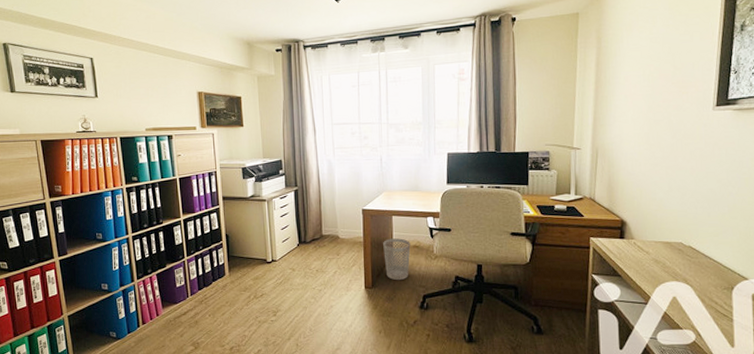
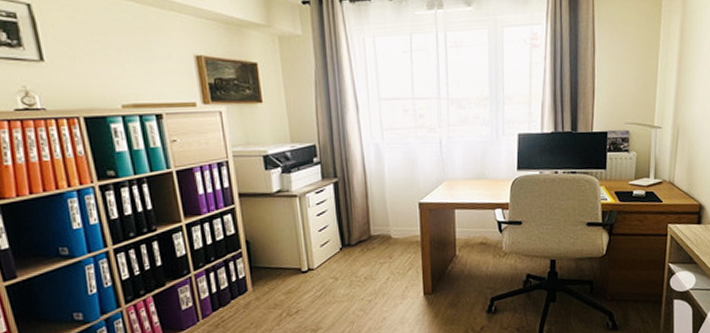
wastebasket: present [383,238,411,281] -> none [444,235,476,284]

